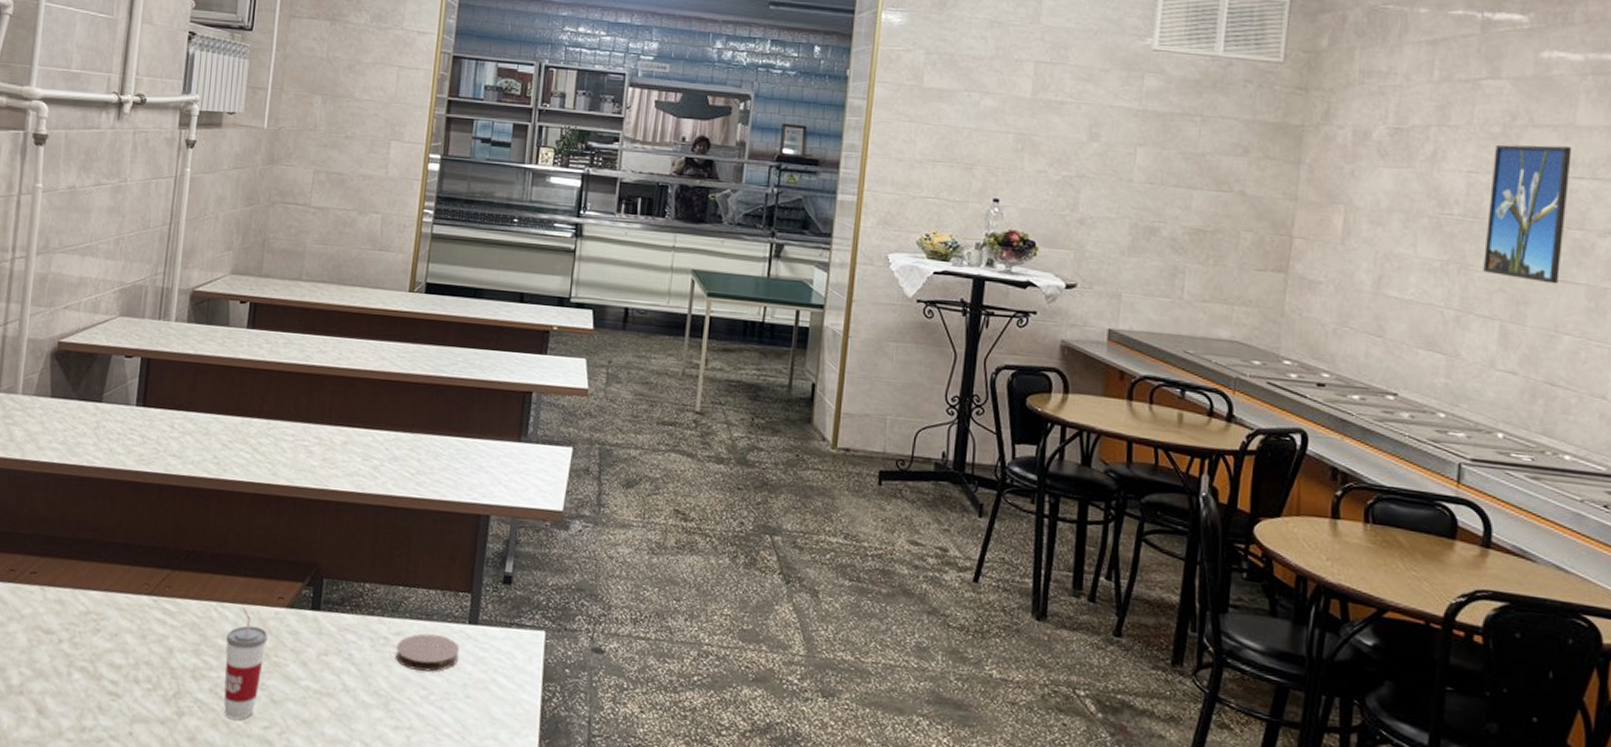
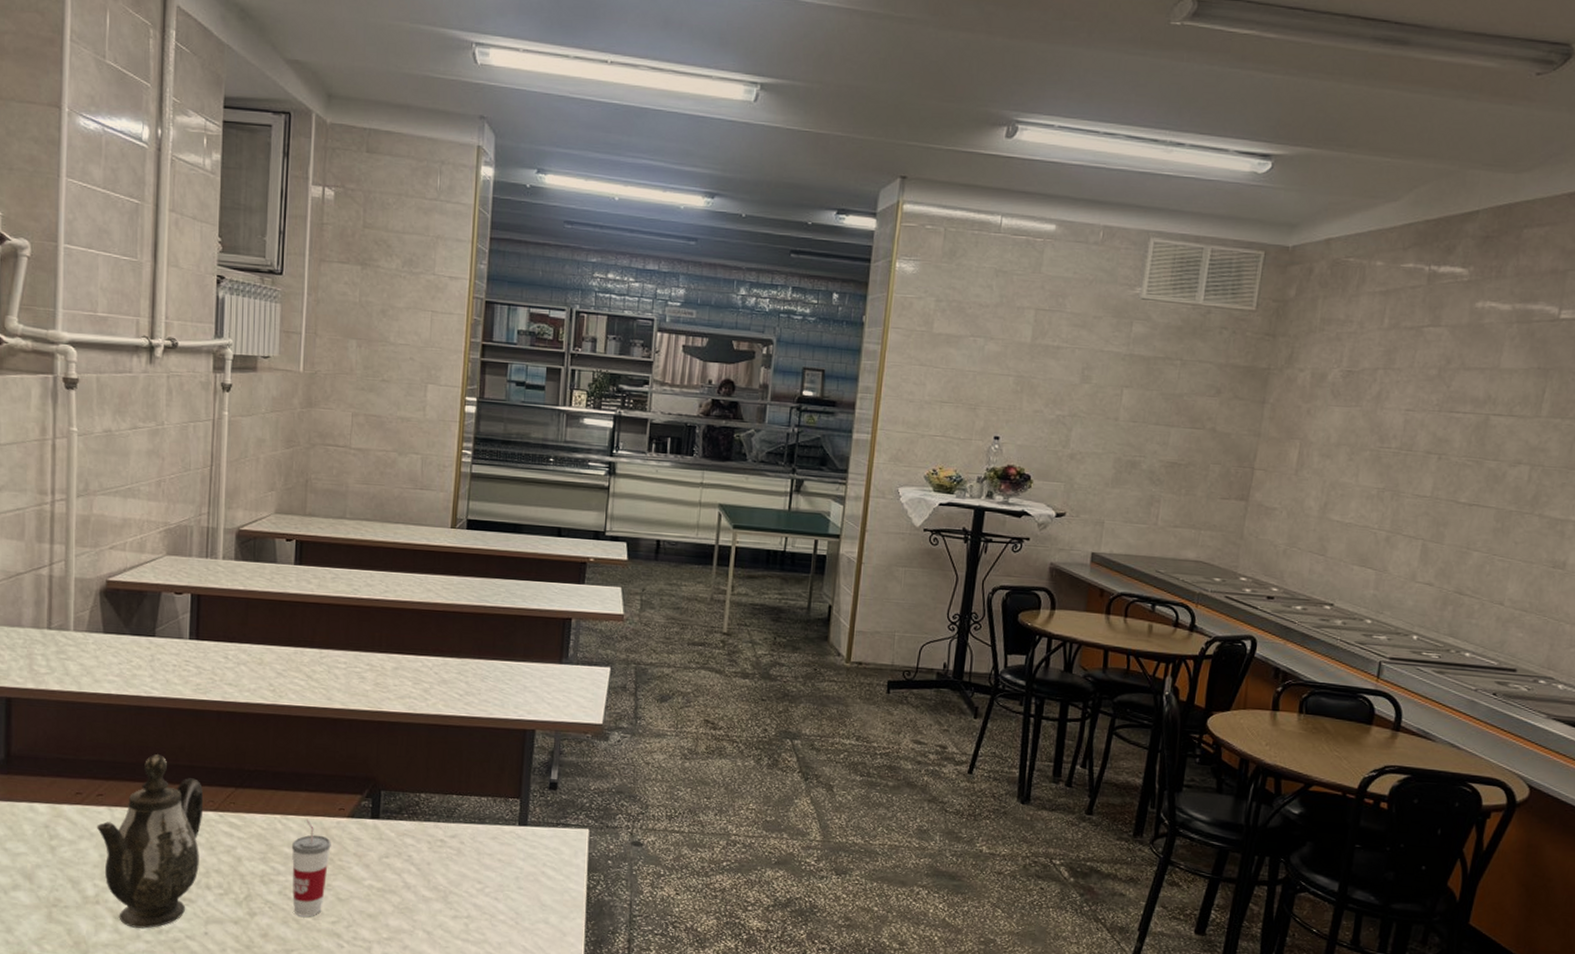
teapot: none [27,529,139,725] -> present [96,754,204,929]
coaster: present [395,633,460,672] -> none [451,835,511,868]
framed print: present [1483,144,1572,284] -> none [1412,385,1495,508]

